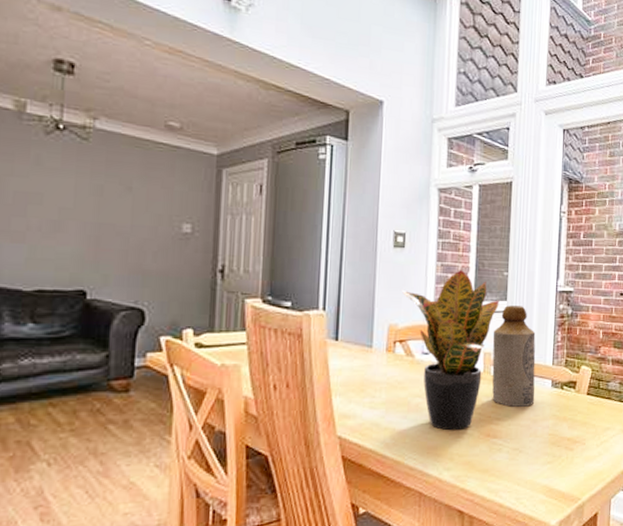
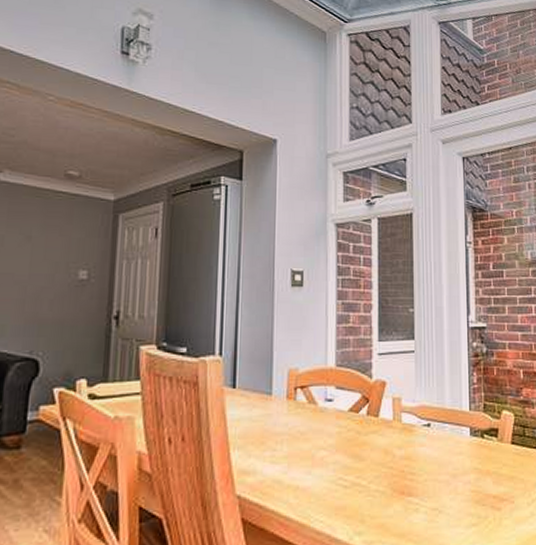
potted plant: present [401,269,499,431] -> none [301,306,406,488]
bottle: present [492,305,536,407] -> none [401,345,453,459]

